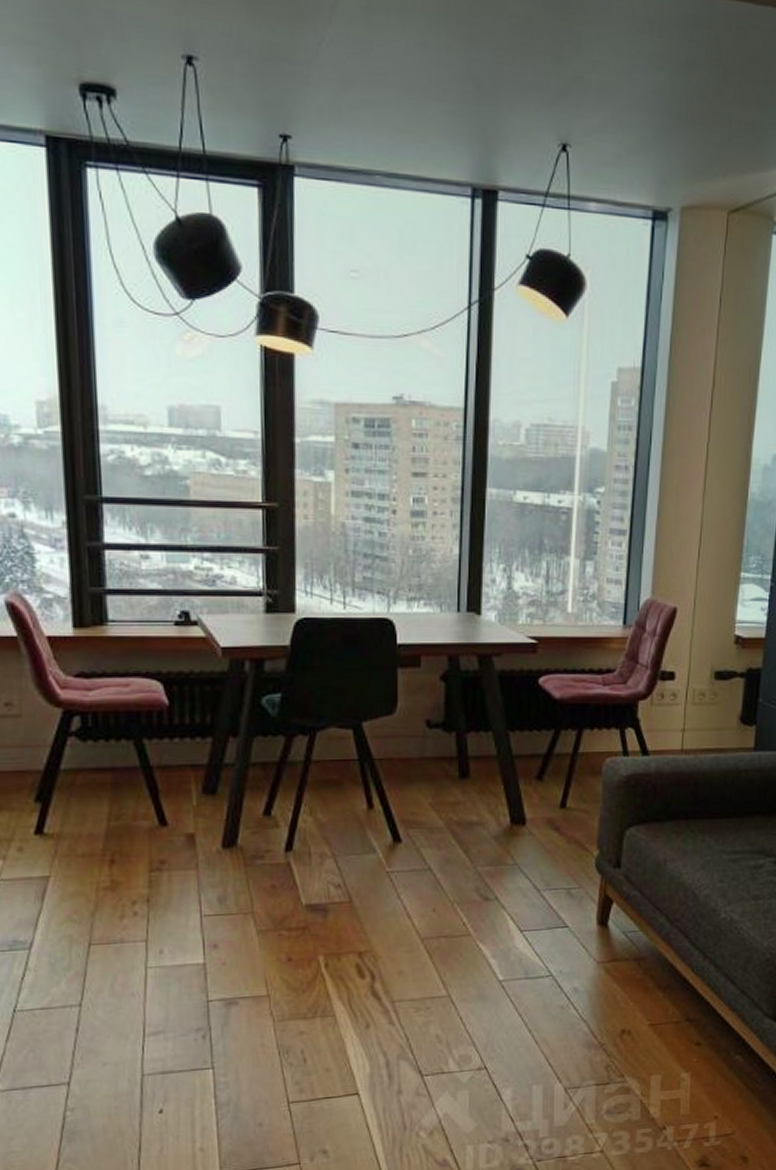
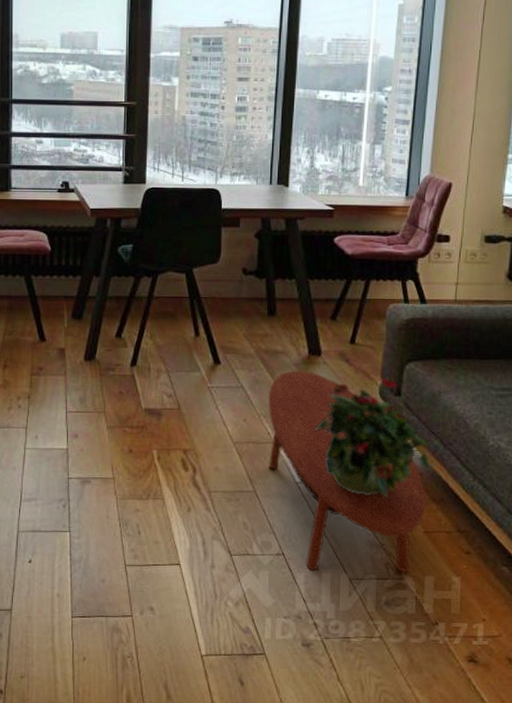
coffee table: none [462,844,651,1084] -> present [268,370,426,573]
potted plant: none [518,847,655,990] -> present [313,378,430,498]

